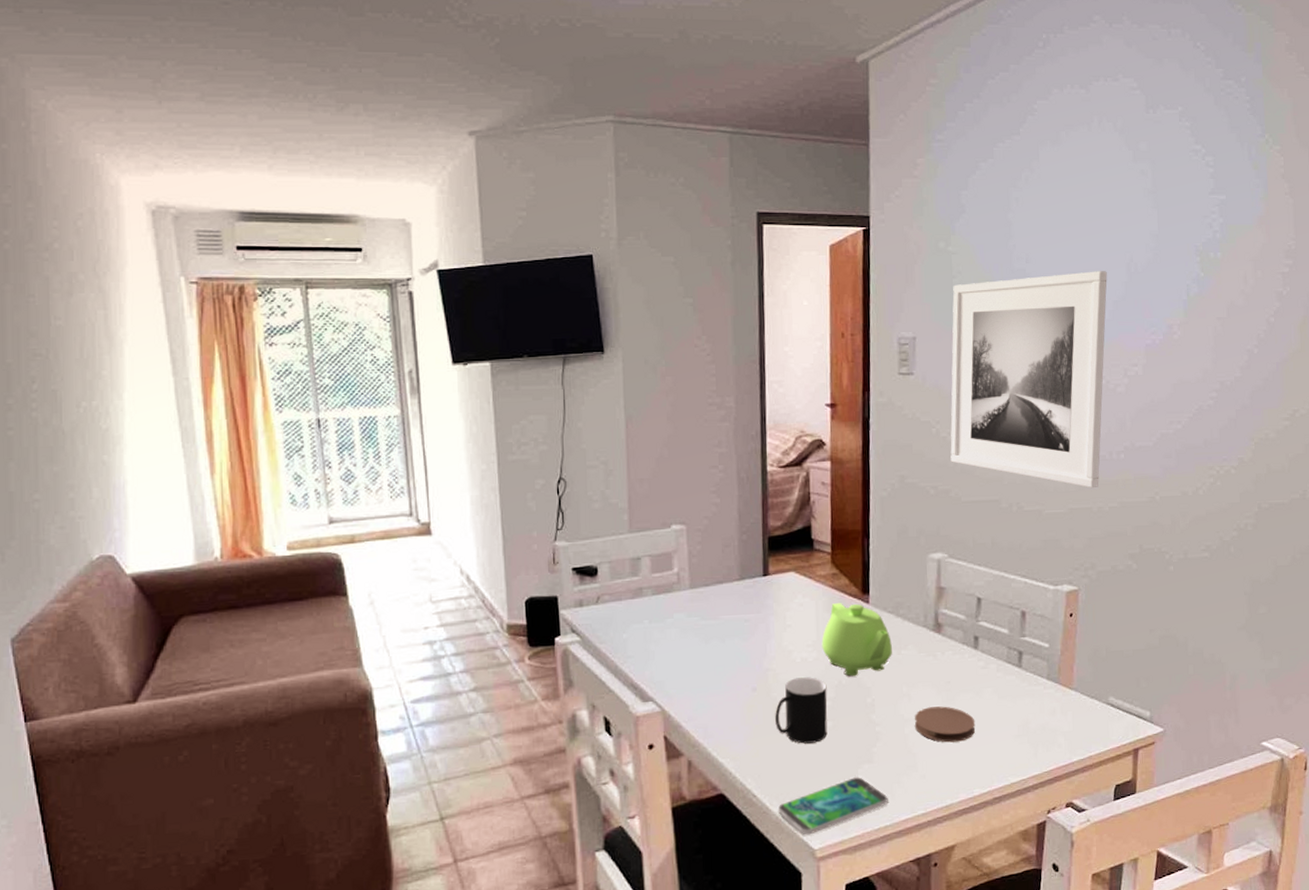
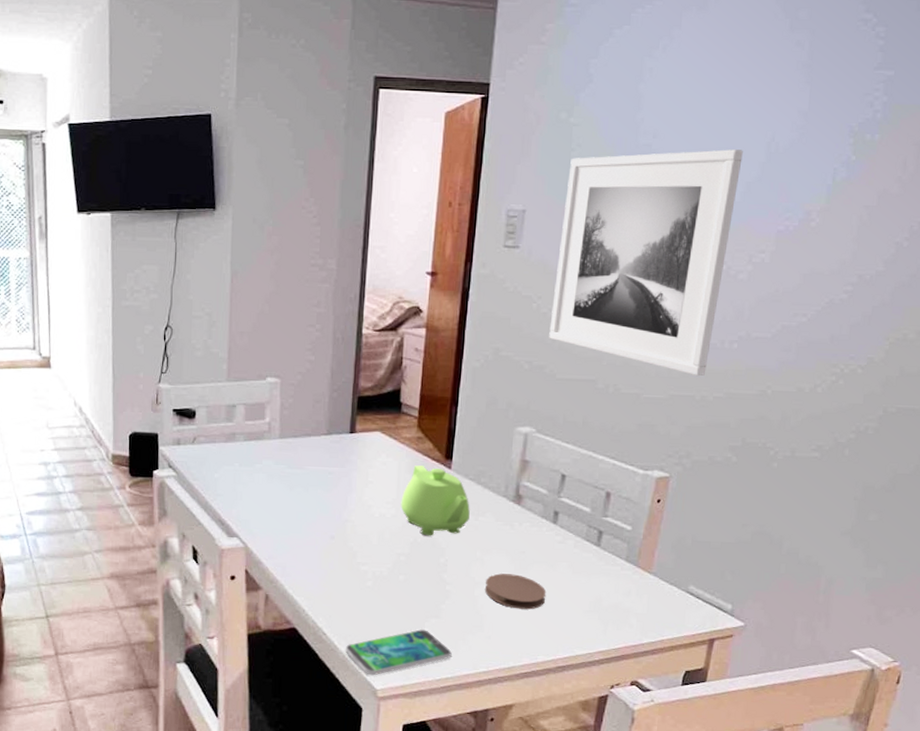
cup: present [775,677,828,744] -> none [350,531,402,593]

